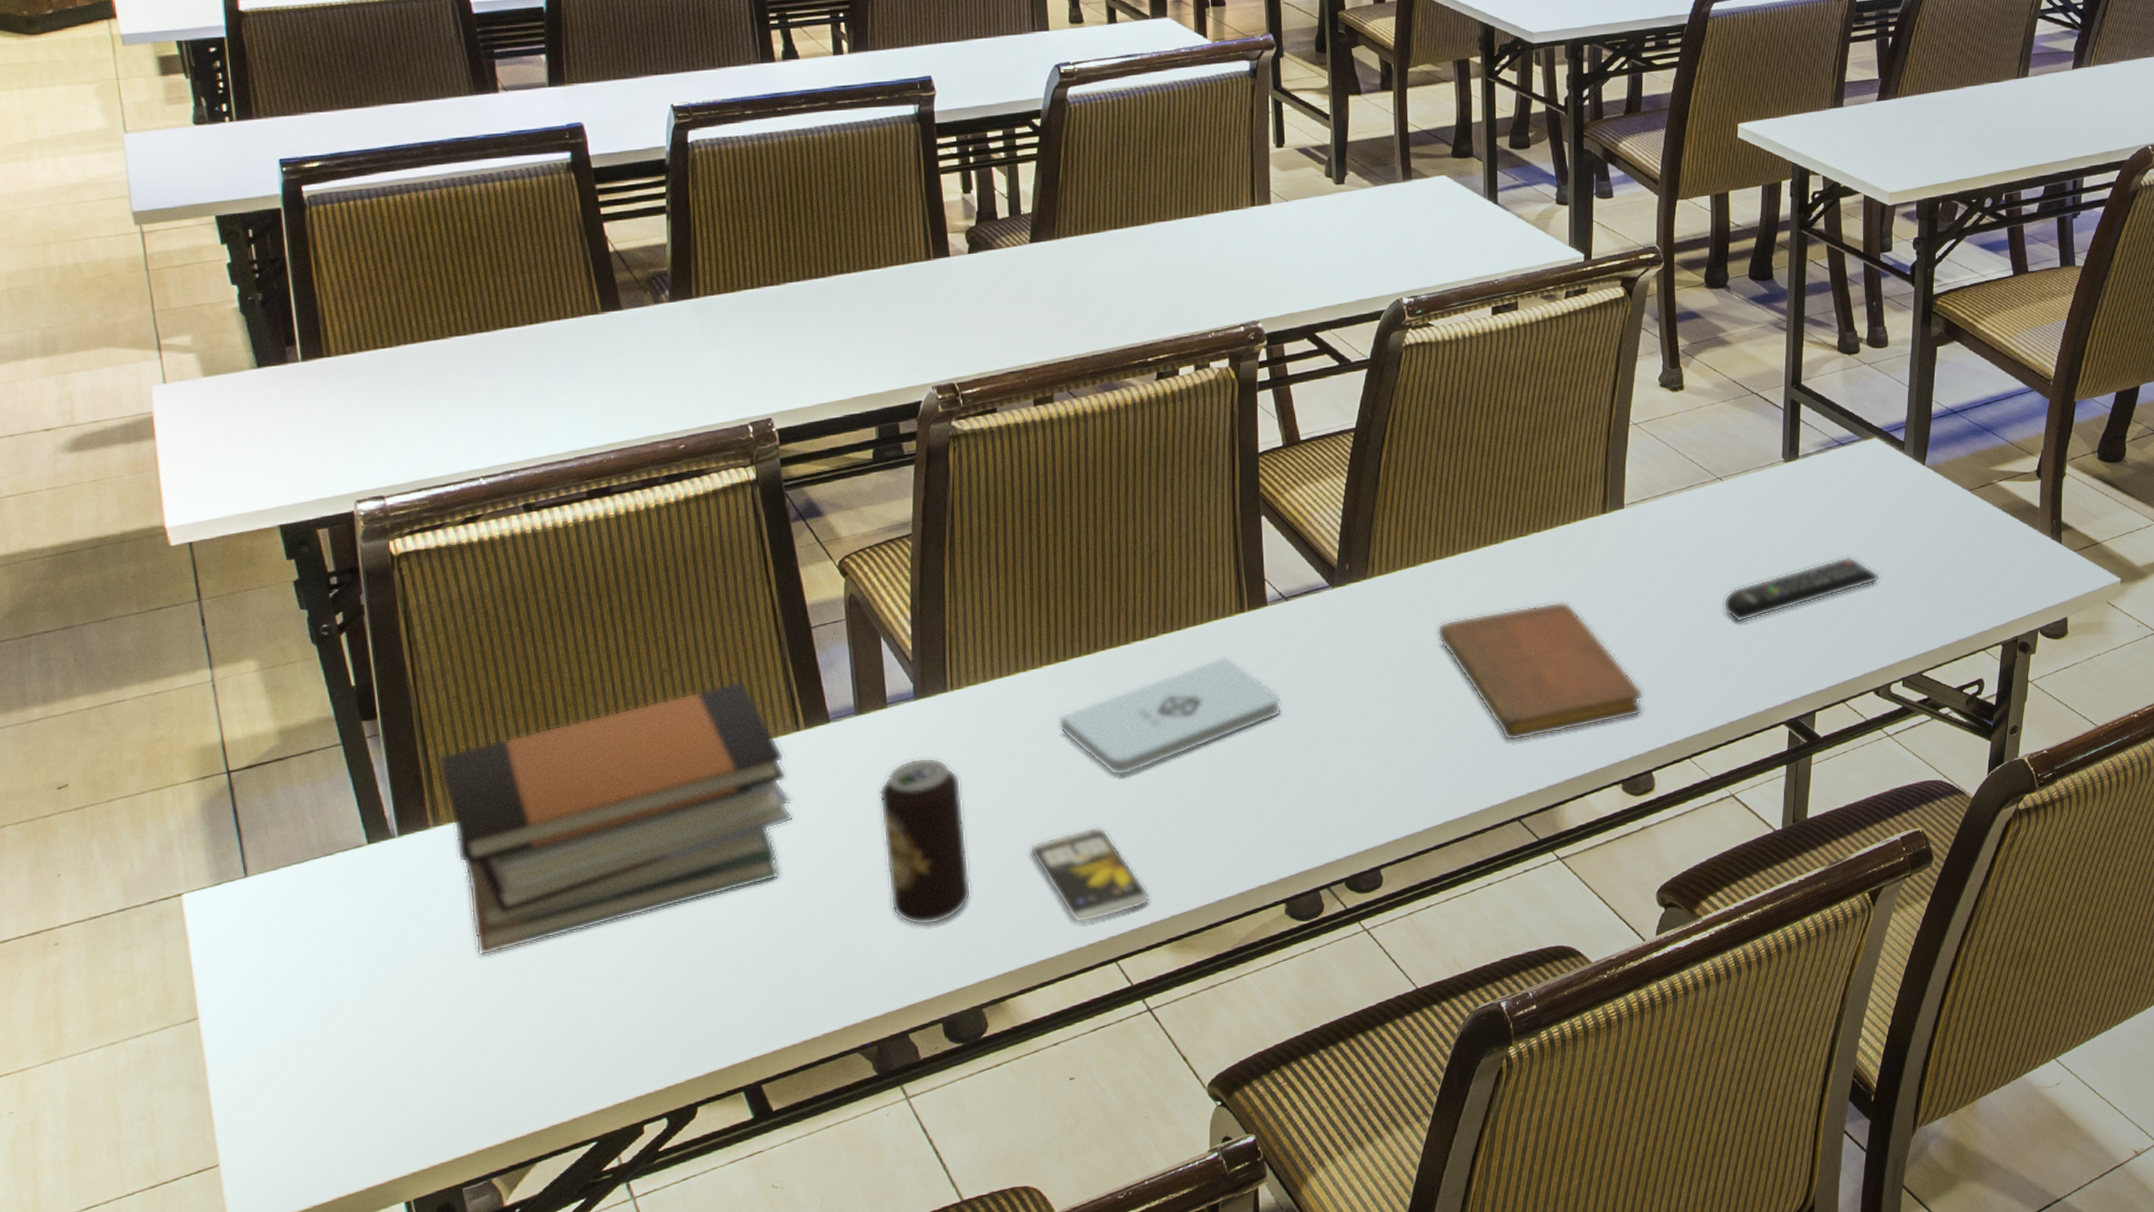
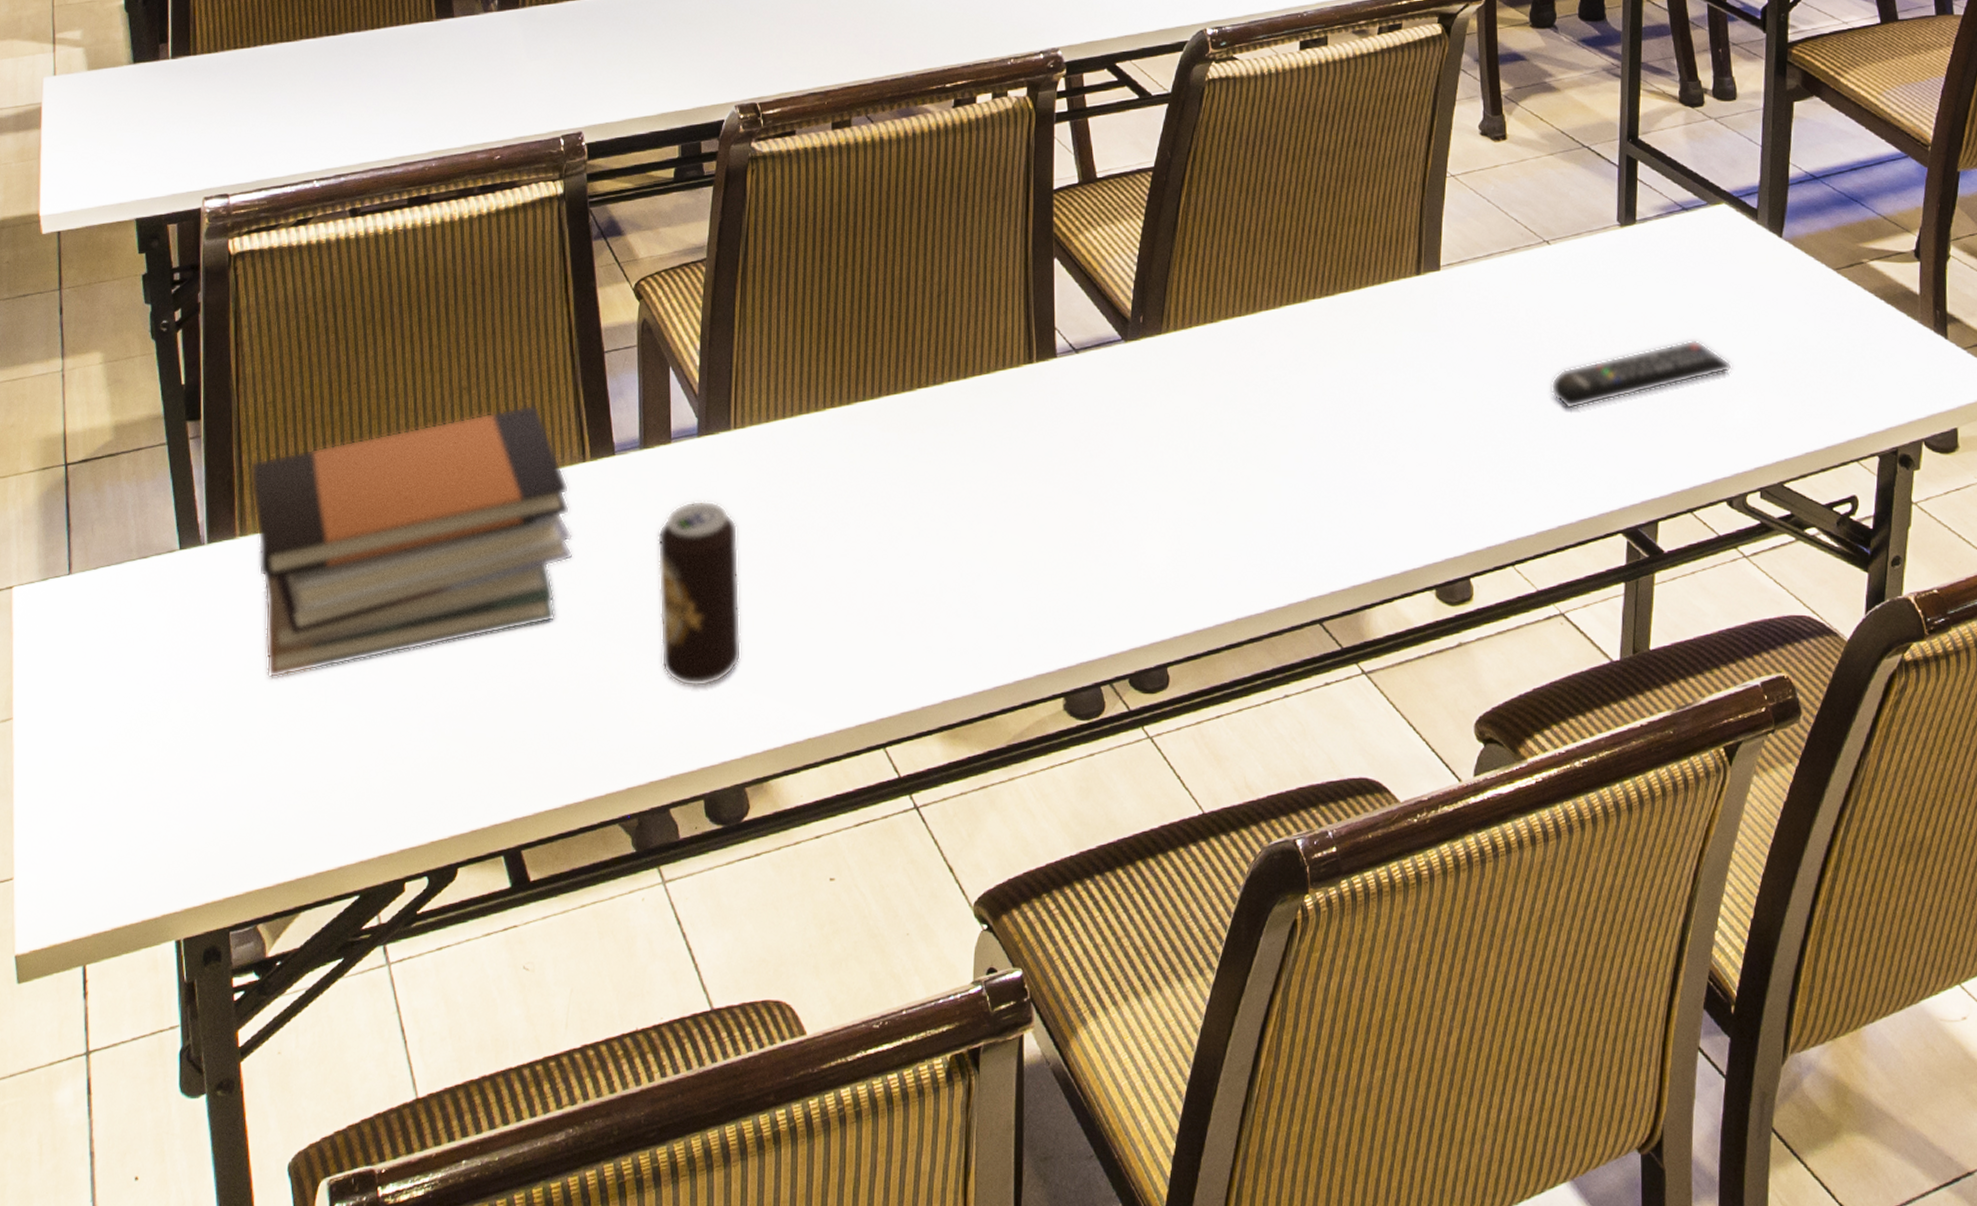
smartphone: present [1029,826,1150,924] -> none [802,590,923,701]
notepad: present [1058,656,1283,776] -> none [839,410,1068,537]
notebook: present [1437,601,1644,741] -> none [1235,371,1461,530]

